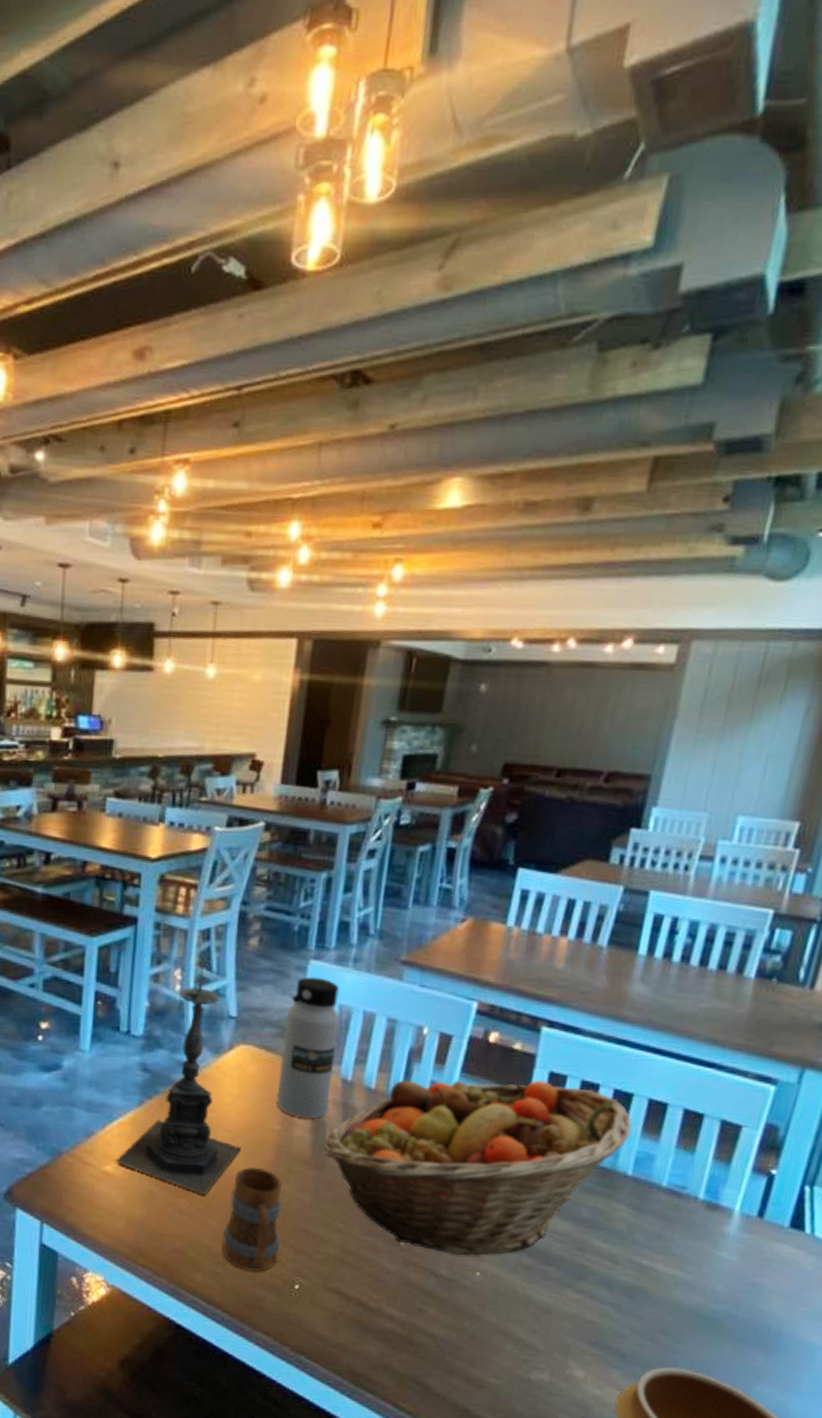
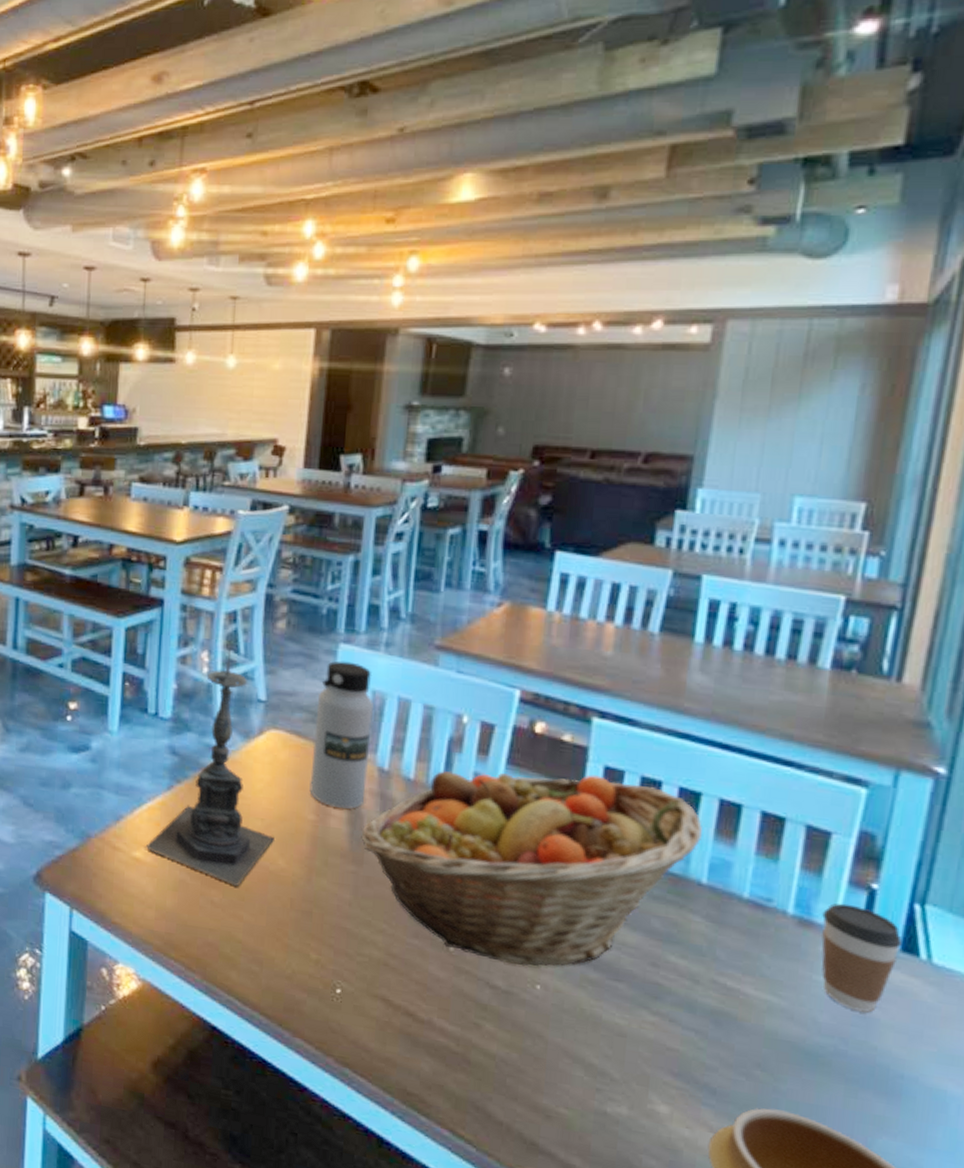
mug: present [221,1167,283,1272] -> none [256,858,319,973]
coffee cup: none [722,1188,792,1281] -> present [821,903,902,1013]

